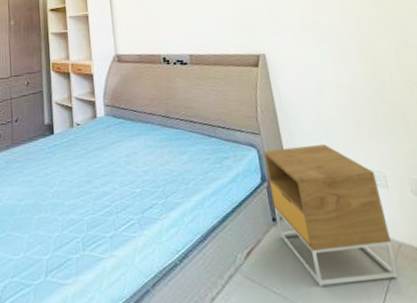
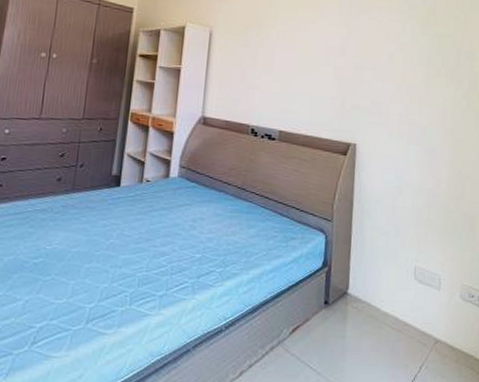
nightstand: present [263,144,399,288] -> none [327,237,431,370]

